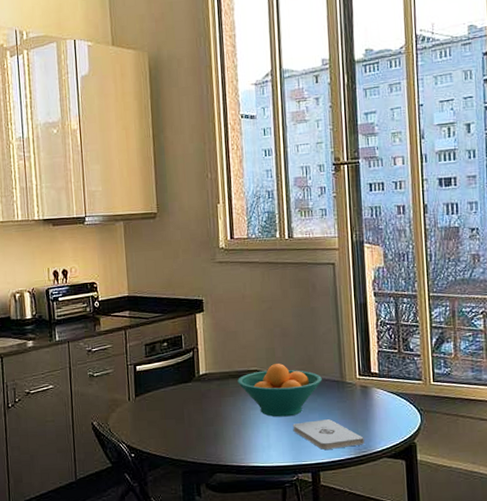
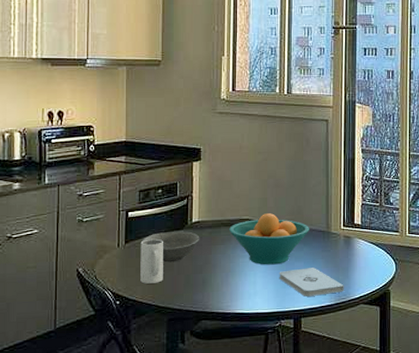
mug: none [150,392,175,437] -> present [140,238,163,284]
bowl: none [151,384,209,416] -> present [142,231,200,263]

